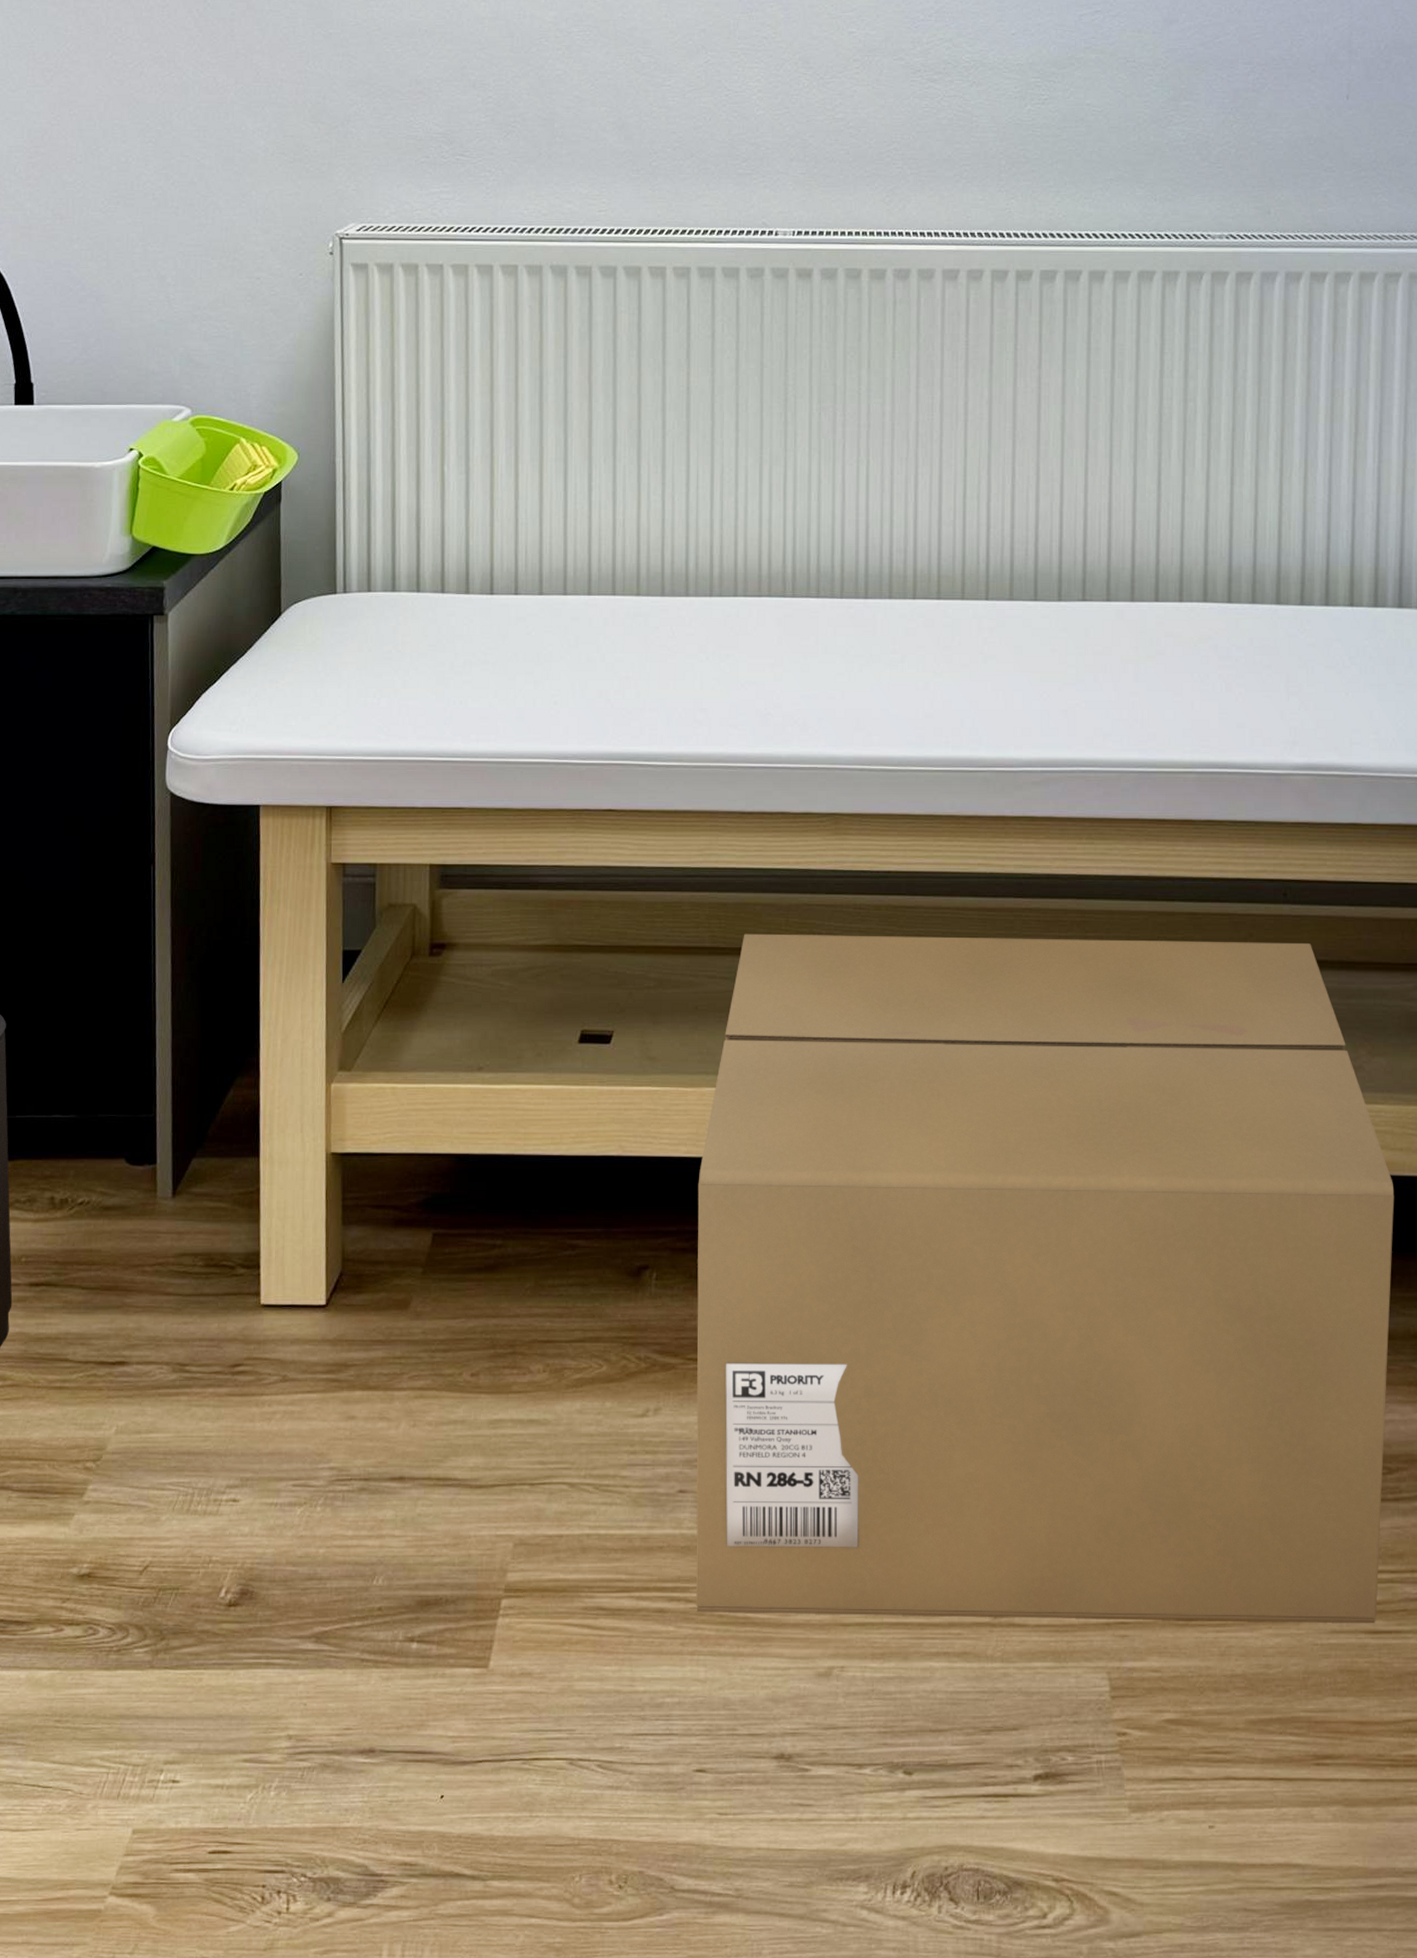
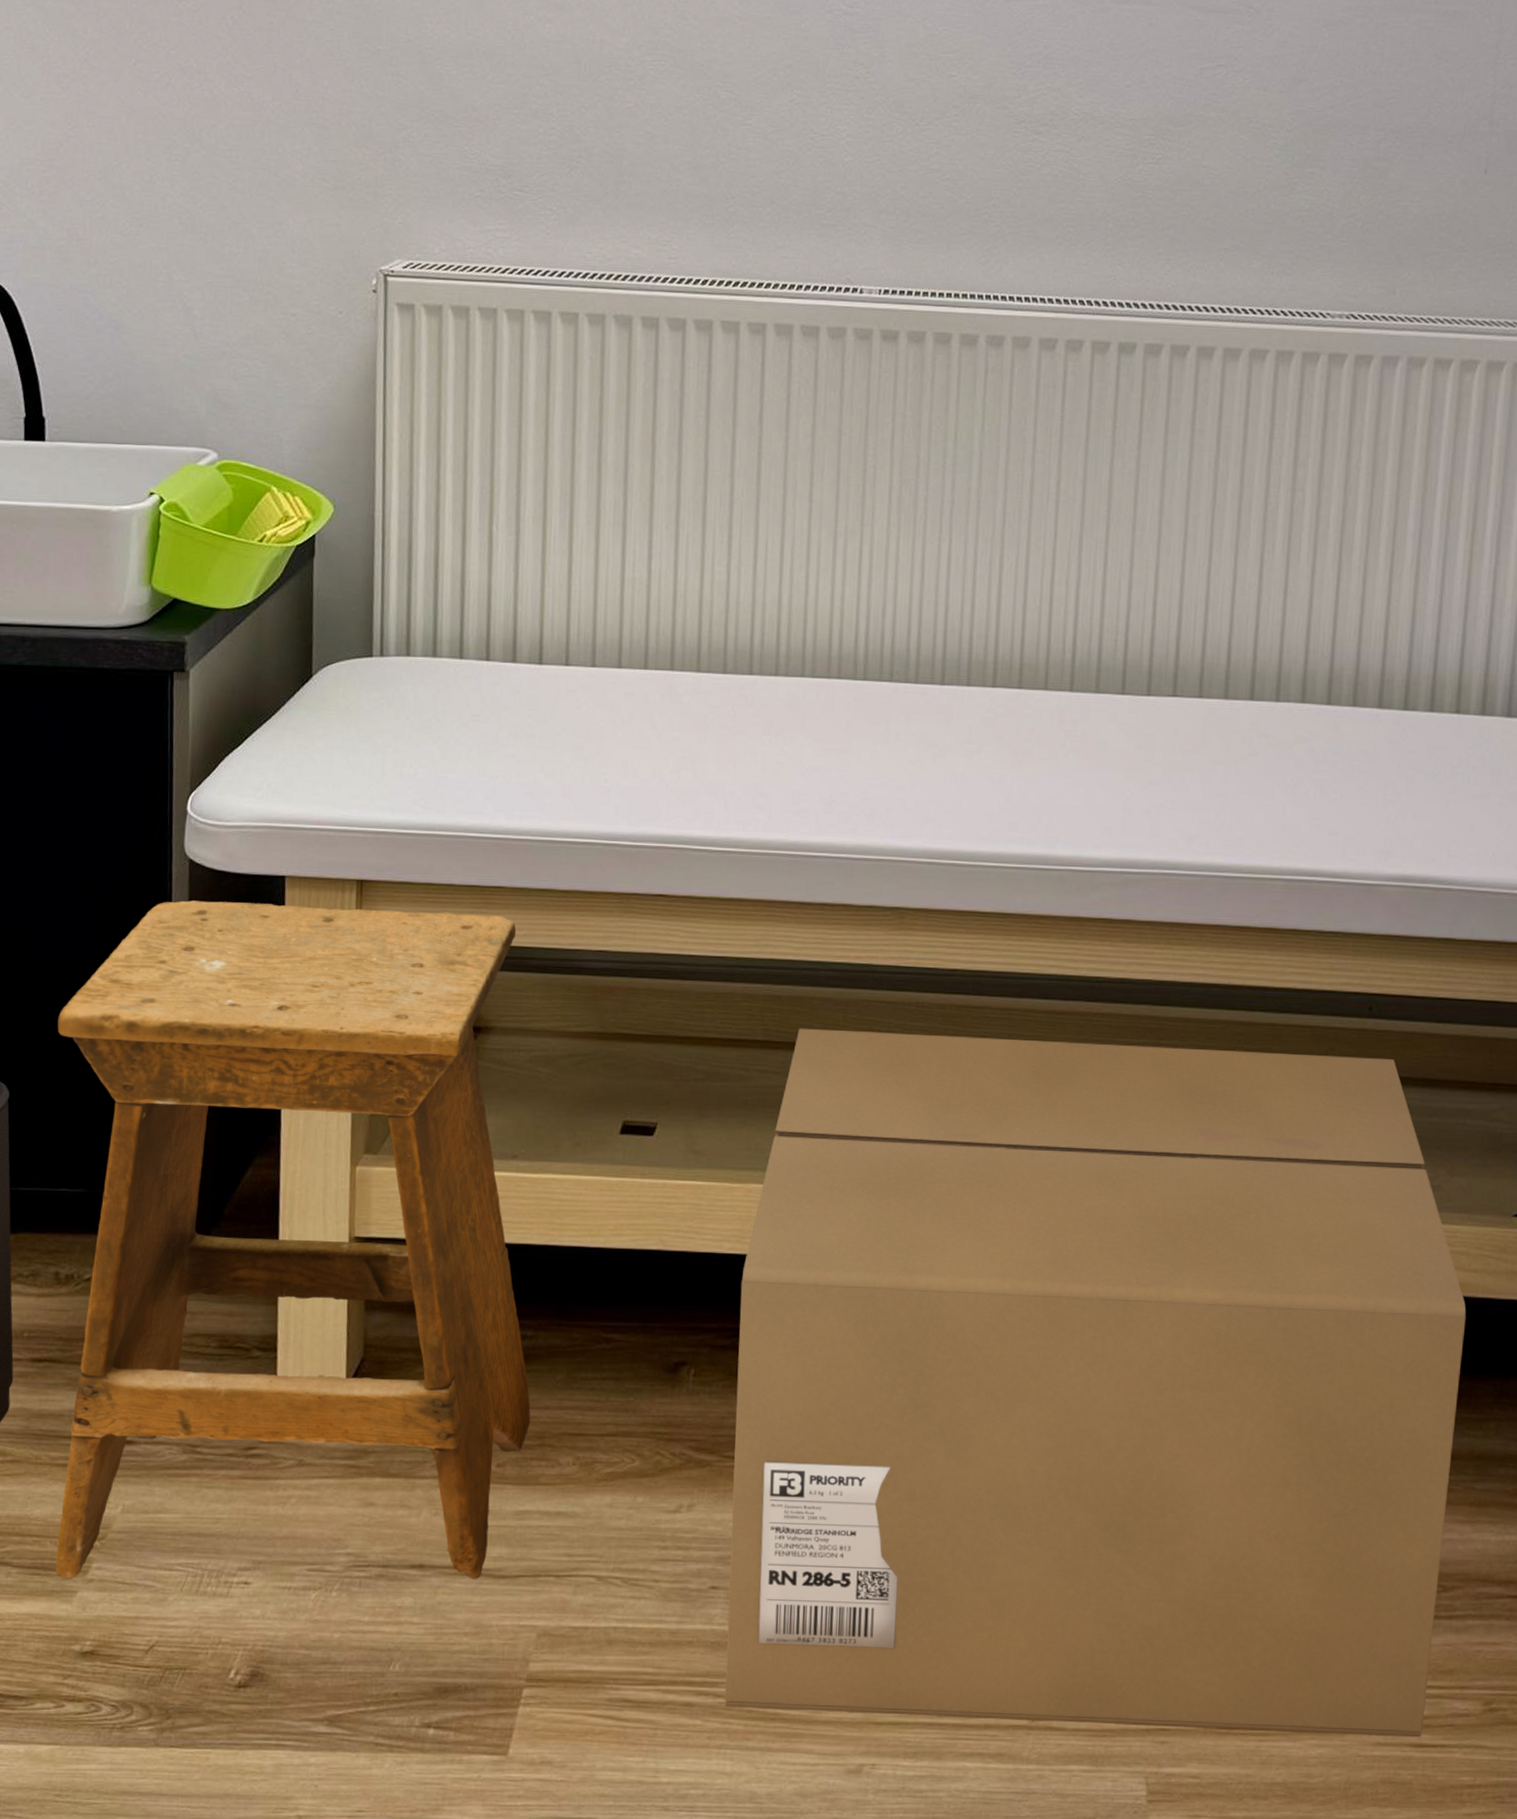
stool: none [50,832,501,1502] -> present [56,900,531,1580]

